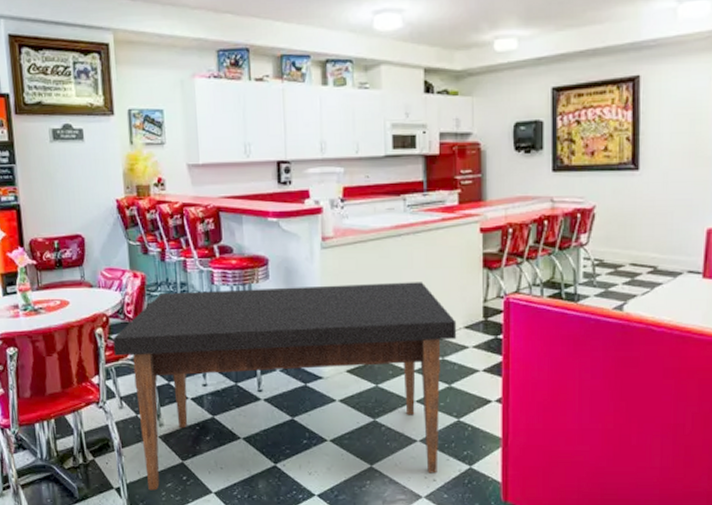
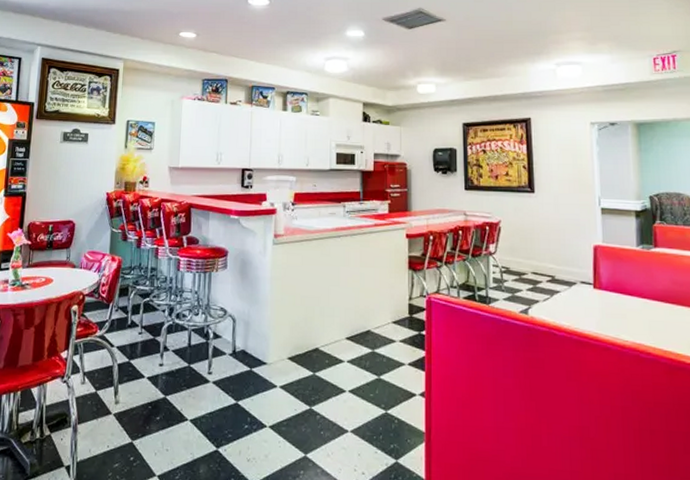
dining table: present [113,282,457,491] -> none [84,276,386,471]

